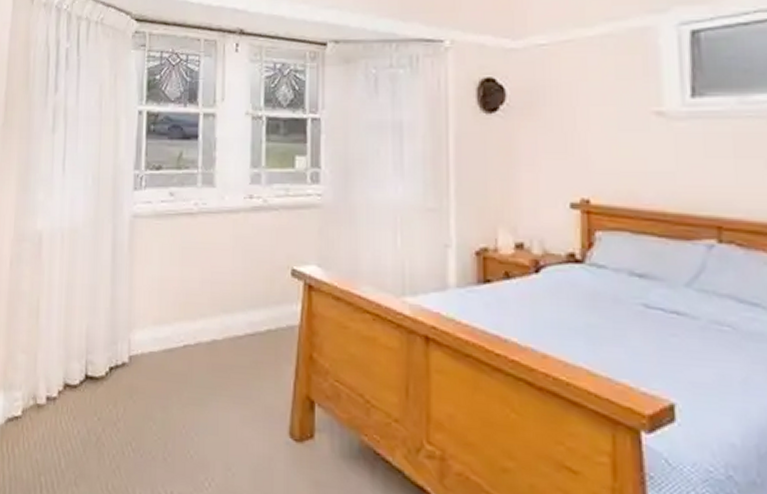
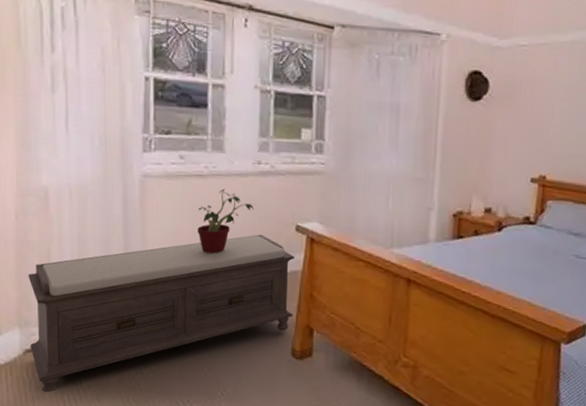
bench: none [12,281,290,473] -> present [28,234,294,393]
potted plant: none [186,228,246,305] -> present [197,189,254,254]

